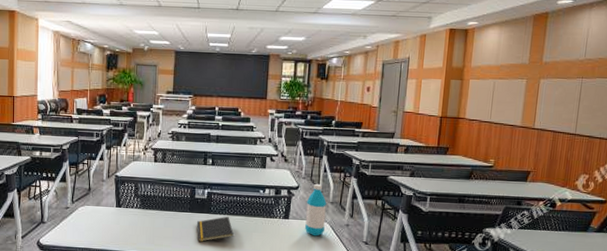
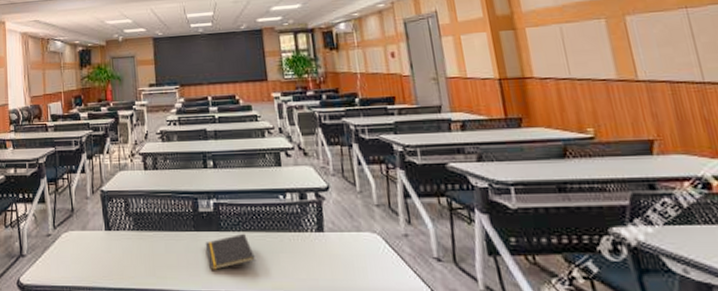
water bottle: present [305,183,326,236] -> none [343,181,376,254]

